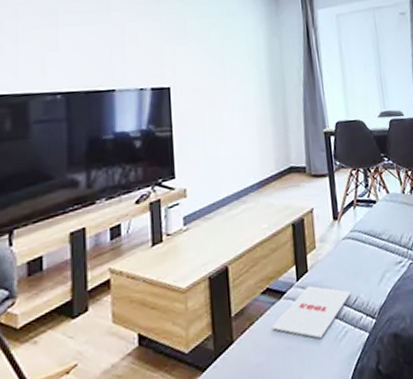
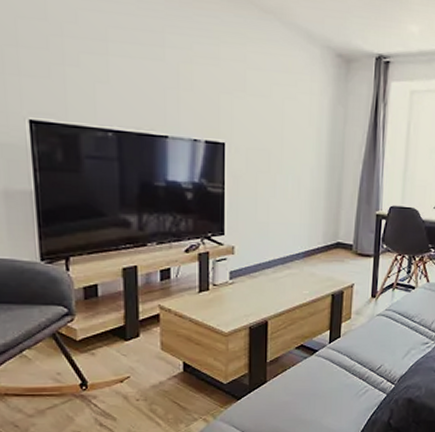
magazine: present [272,285,351,339] -> none [302,349,377,392]

